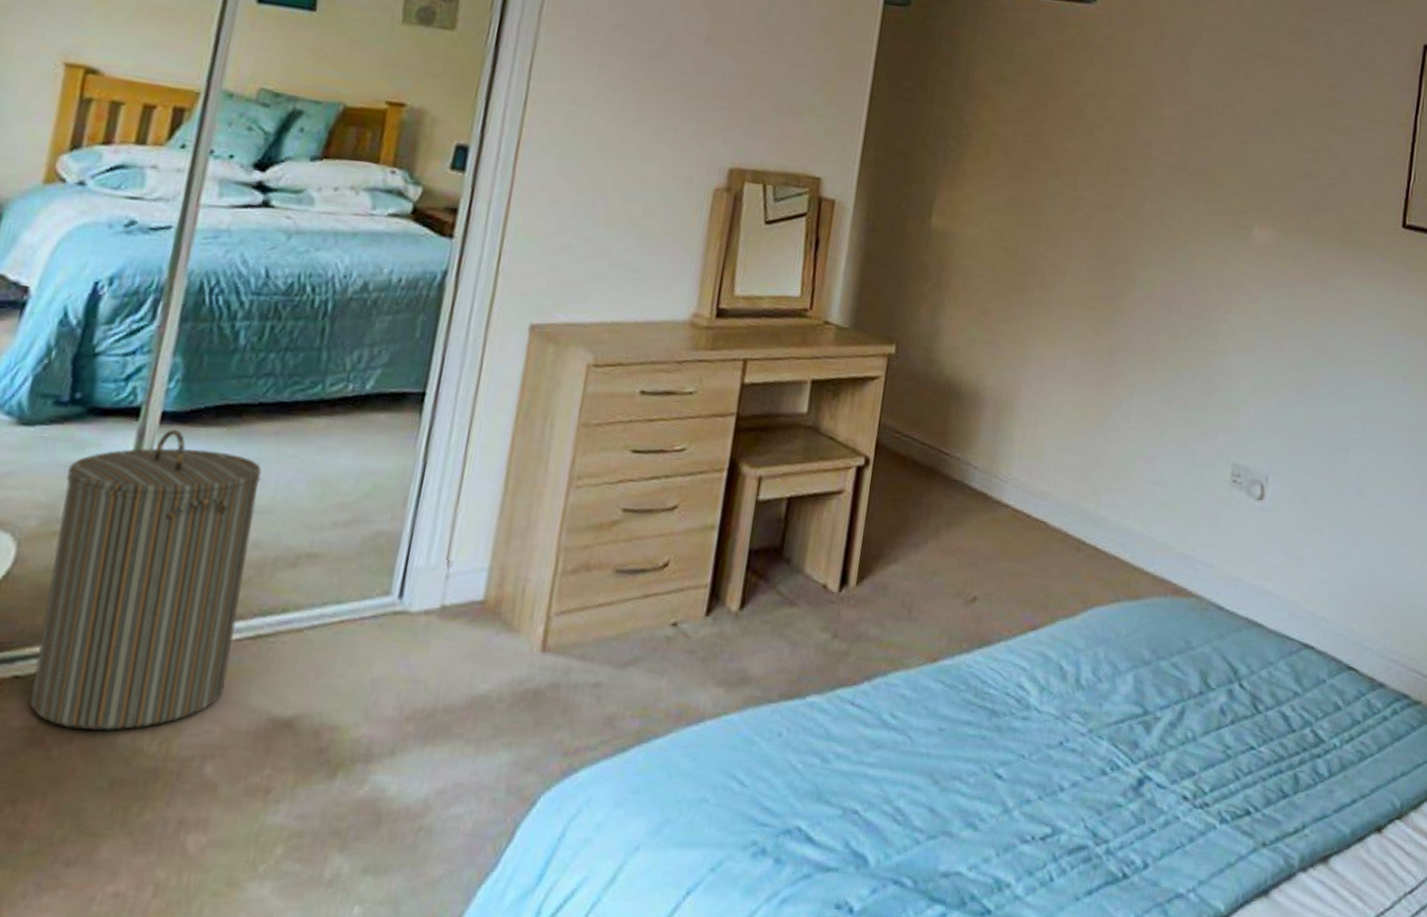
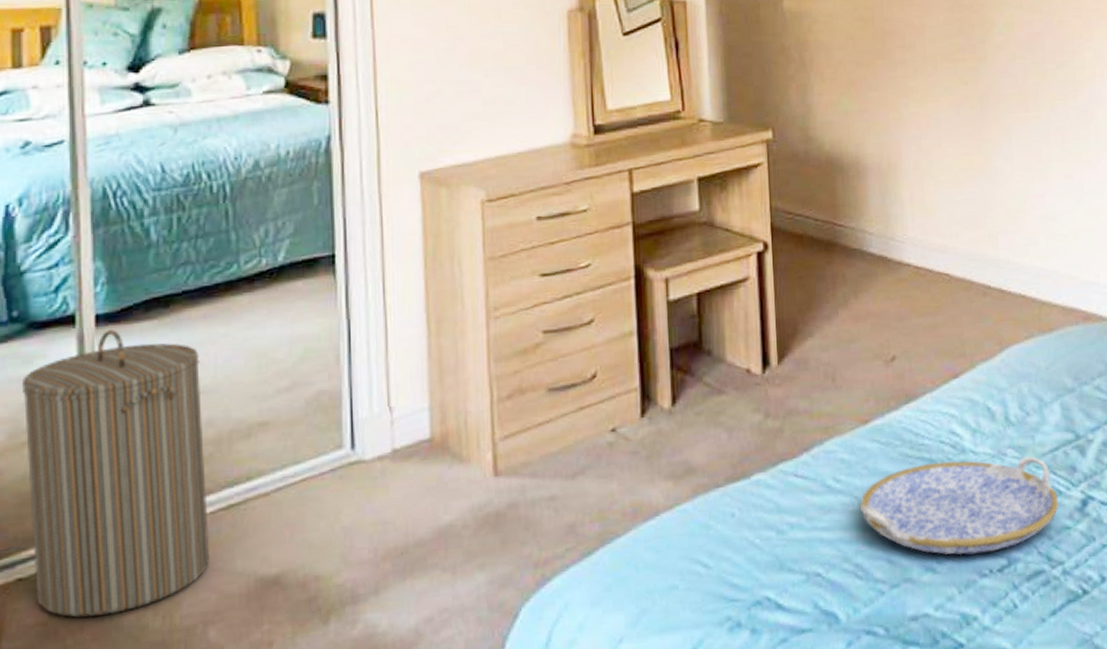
serving tray: none [912,713,1115,818] -> present [860,456,1059,555]

